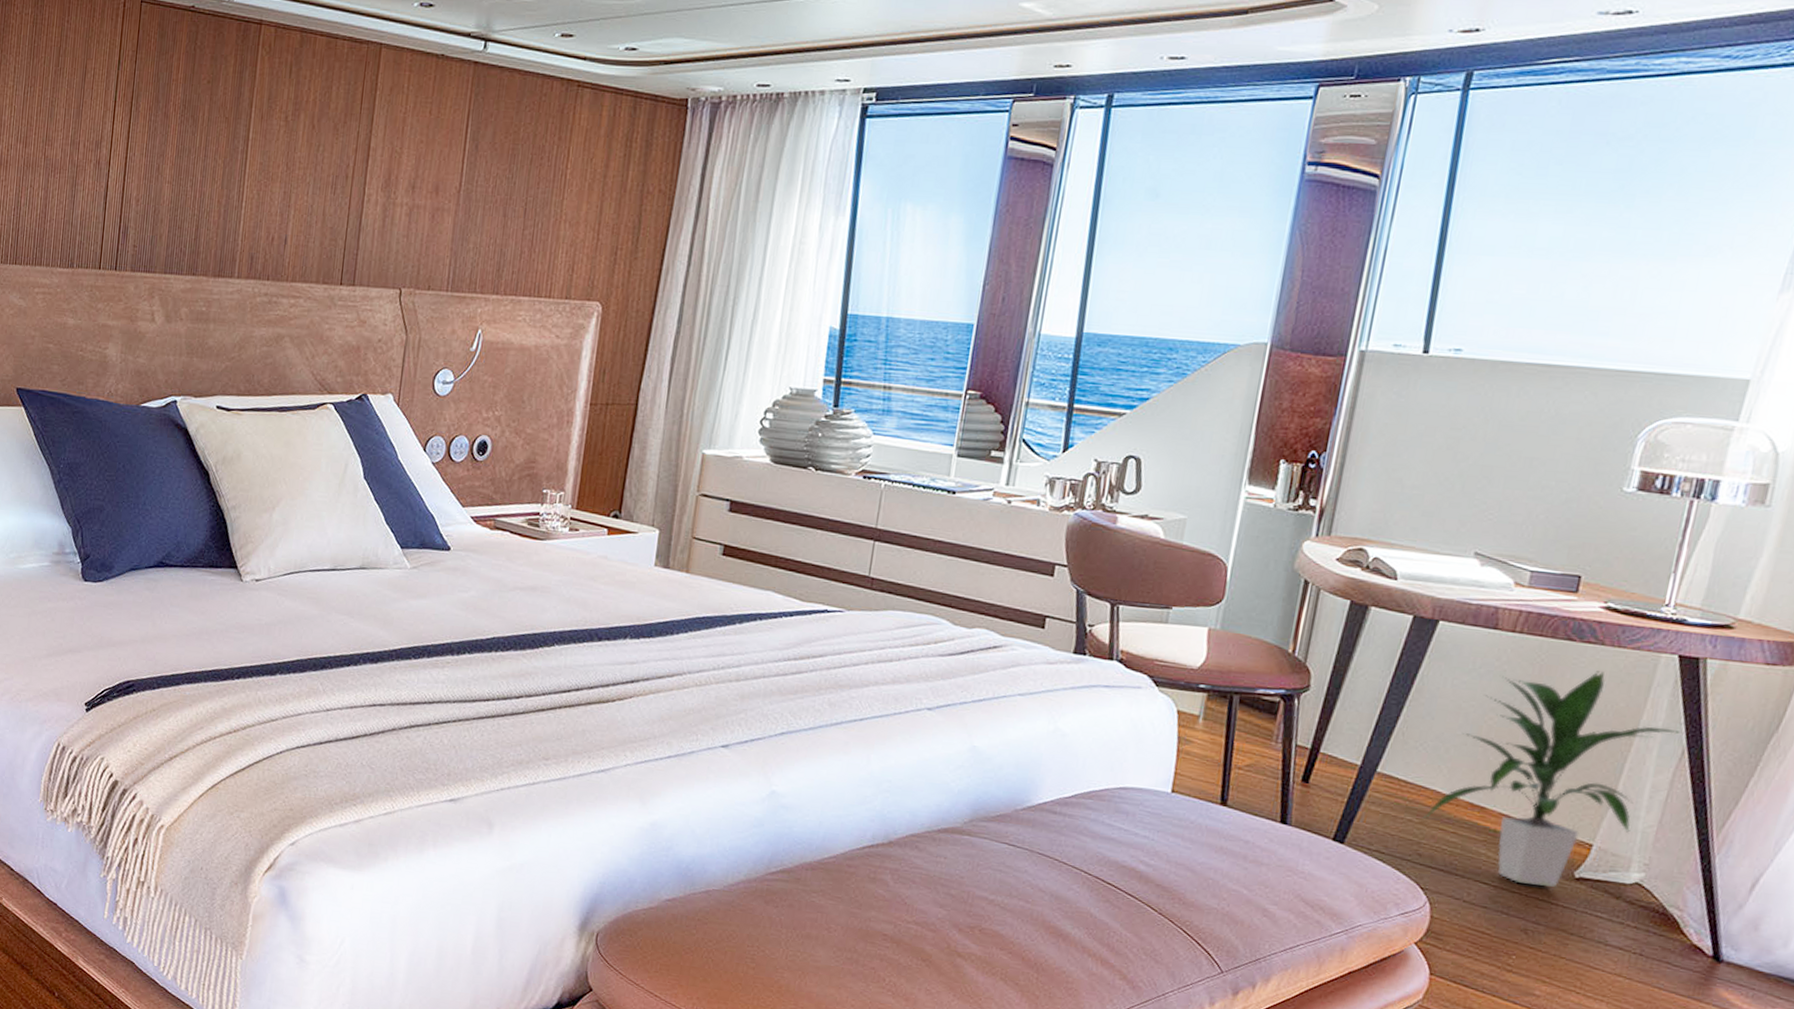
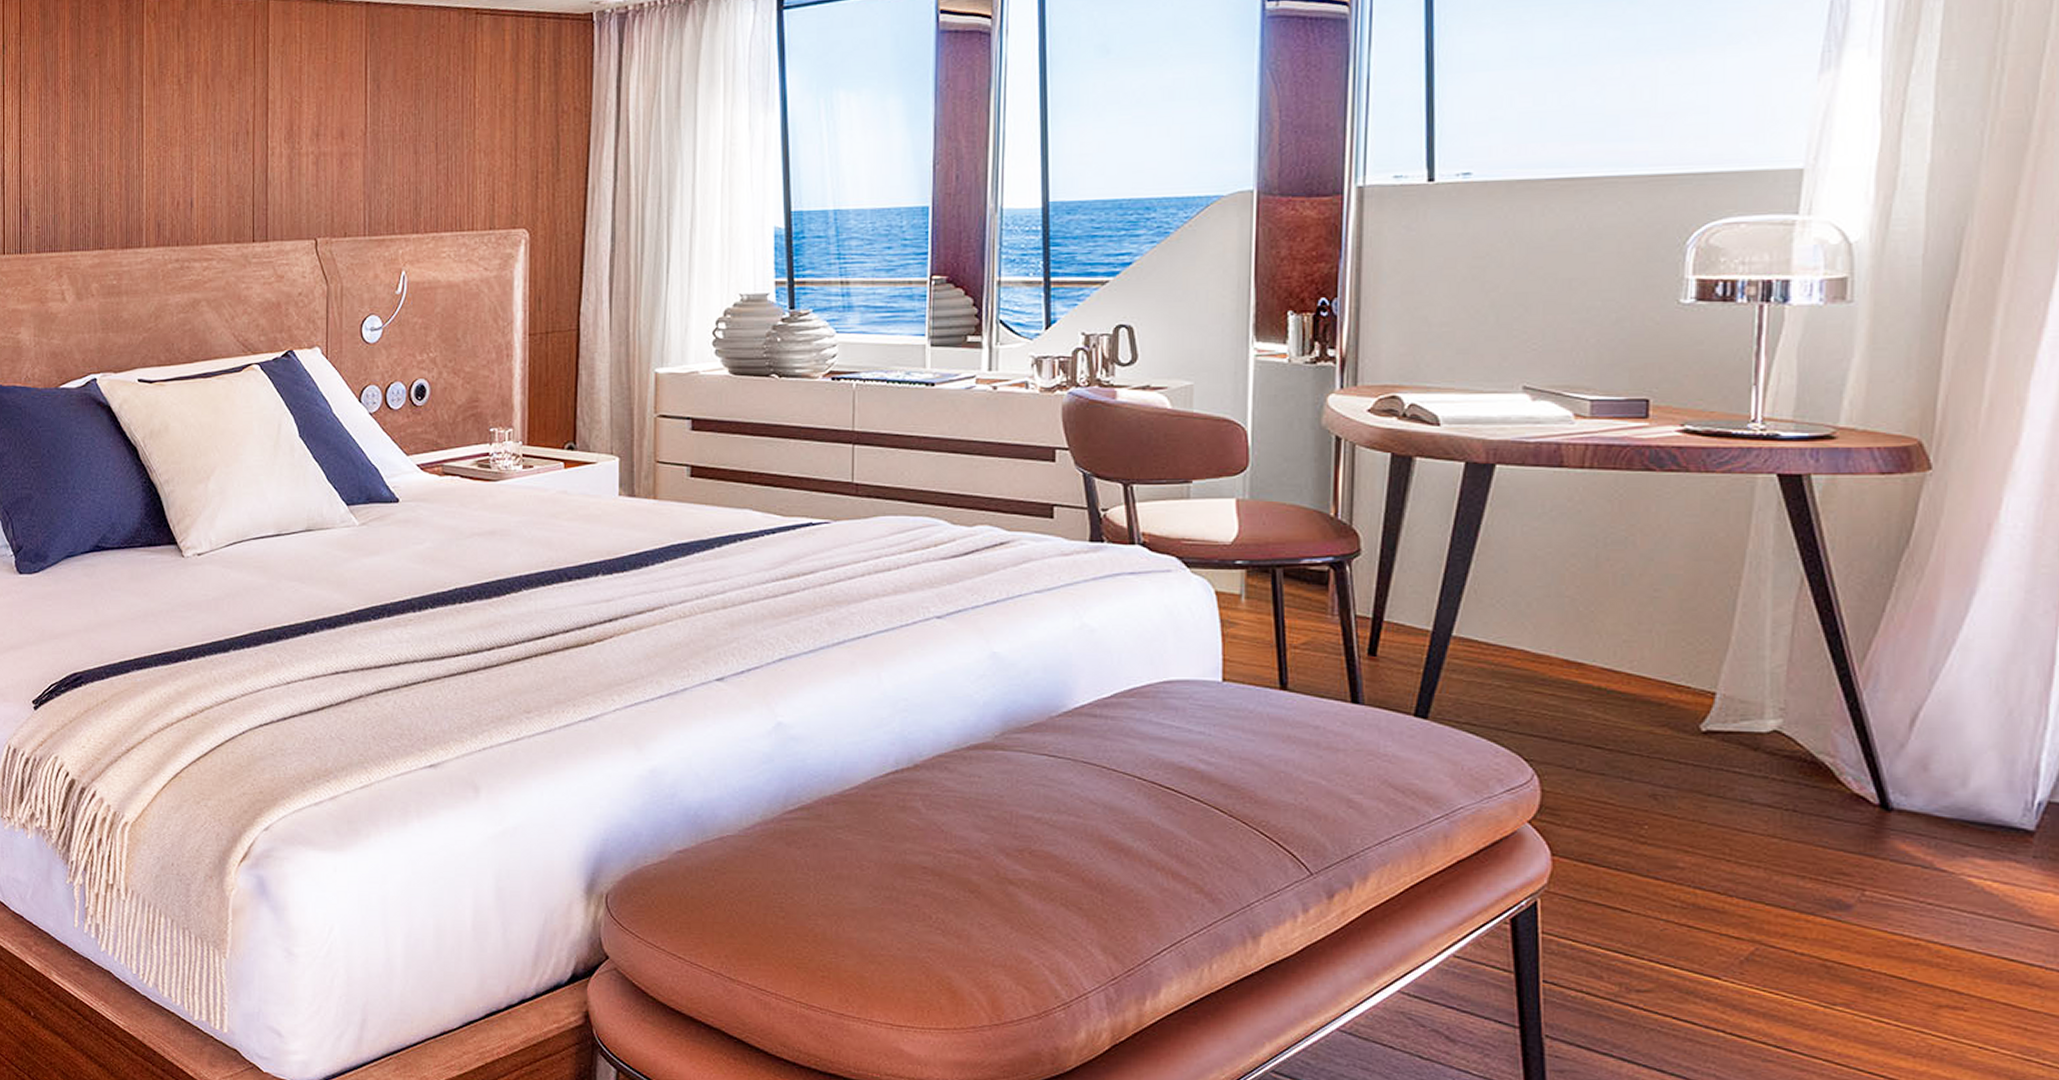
indoor plant: present [1422,671,1679,887] -> none [1513,501,1793,744]

